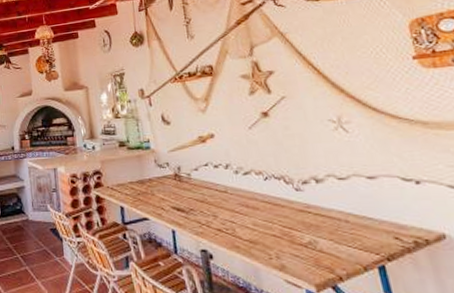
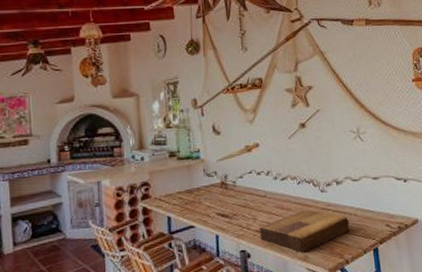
cutting board: none [220,210,340,259] -> present [258,209,350,252]

